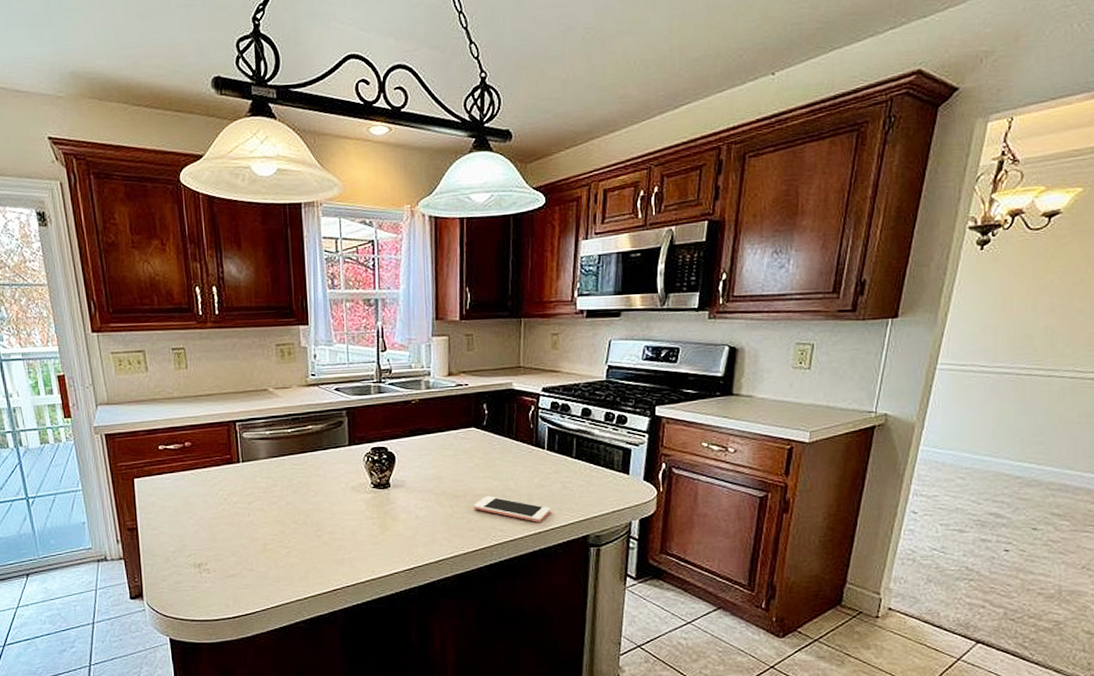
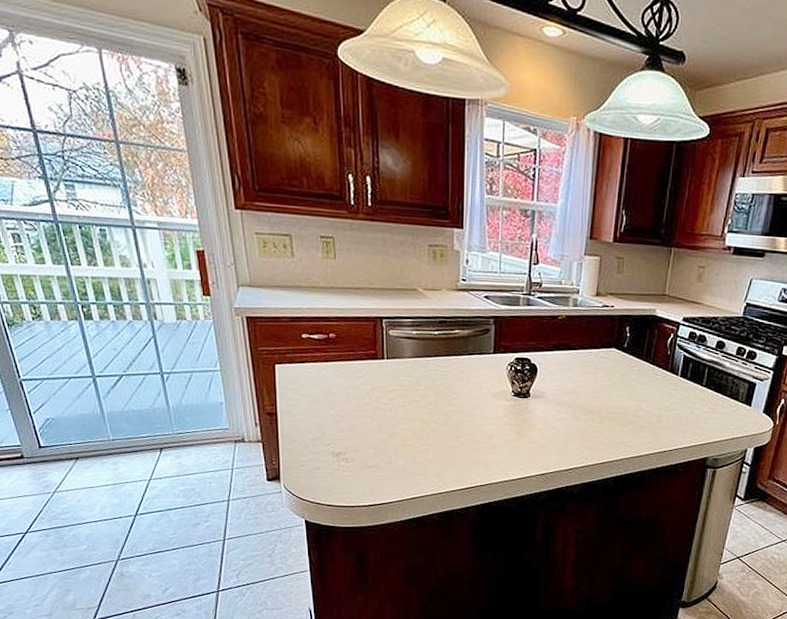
cell phone: present [473,496,552,522] -> none [606,414,677,442]

